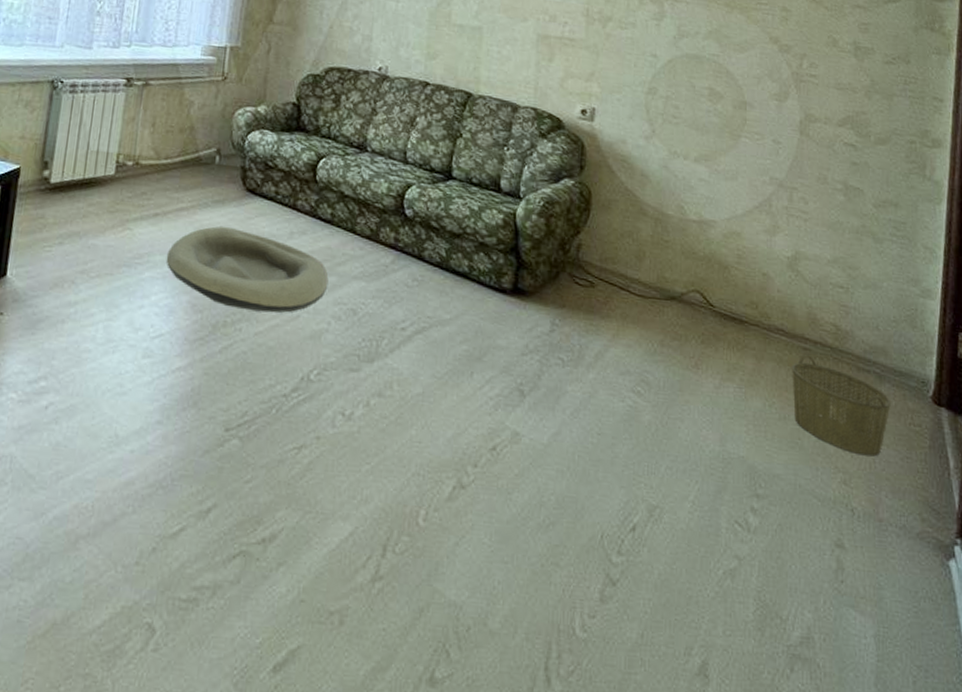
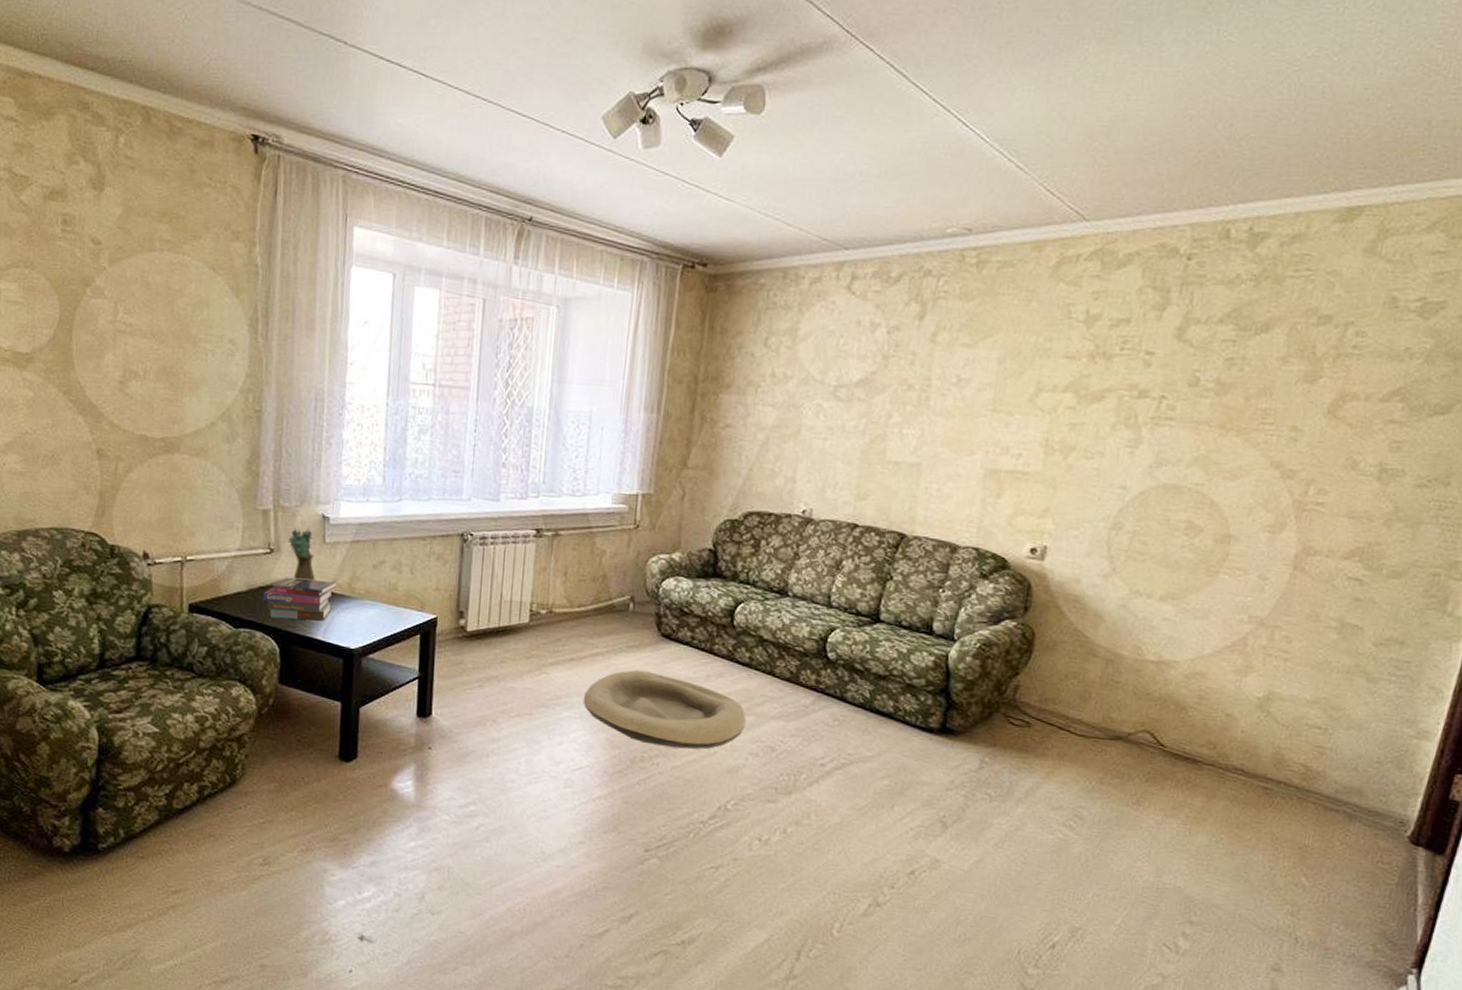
basket: present [792,353,892,457] -> none [1243,793,1360,891]

